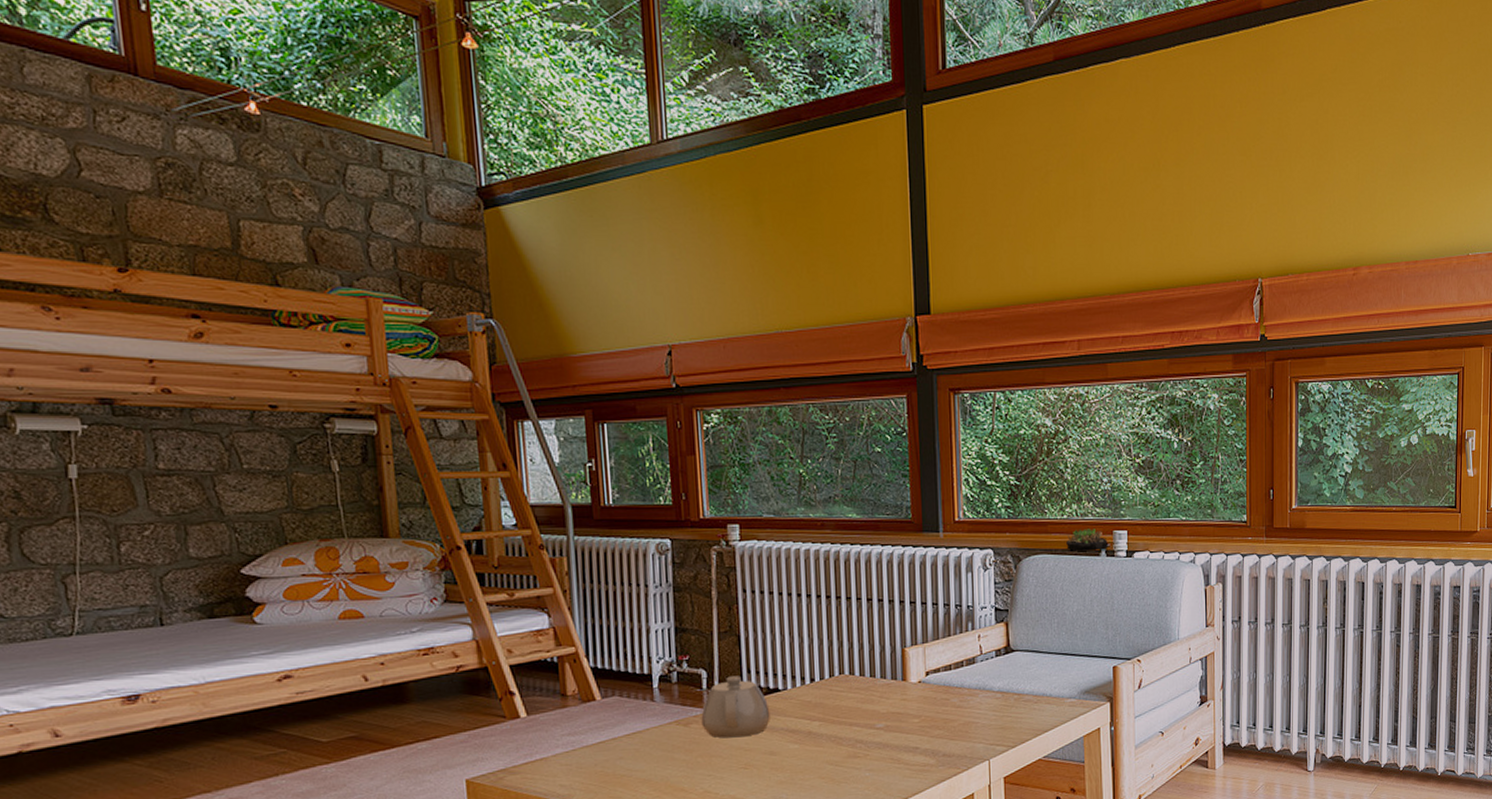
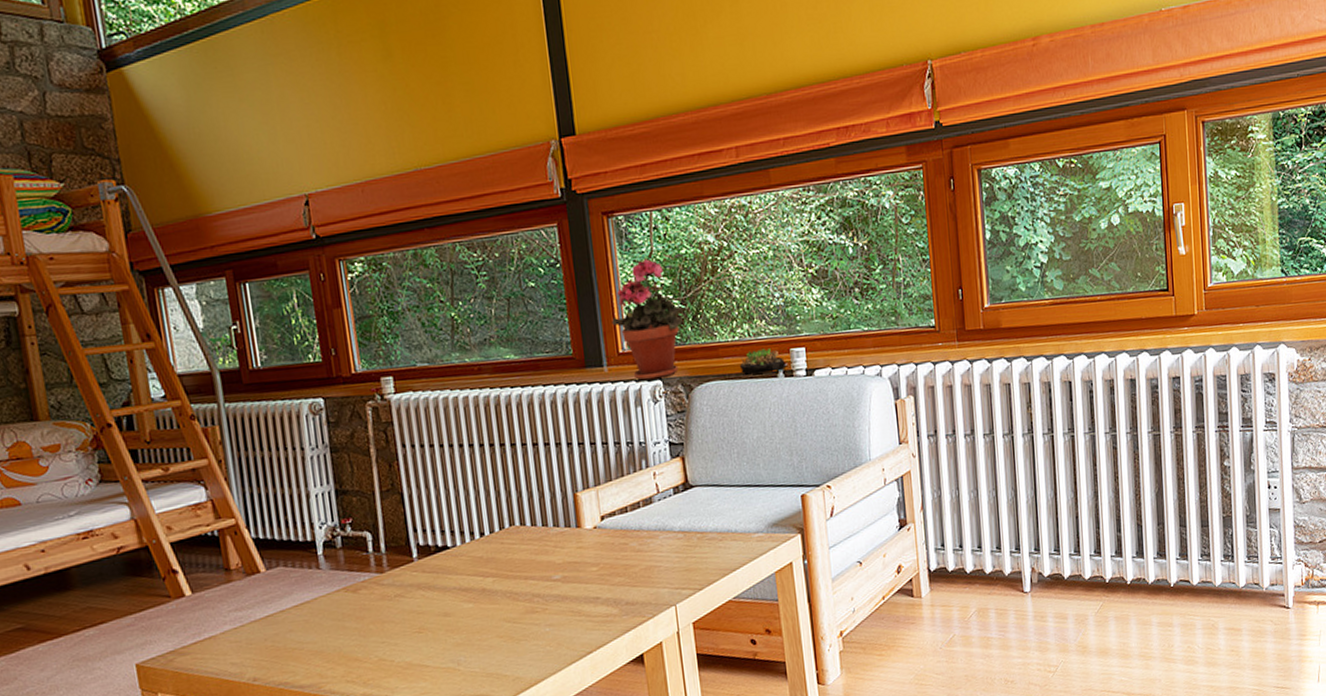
teapot: present [701,676,772,738] -> none [369,535,443,602]
potted plant: none [951,436,1017,549] -> present [612,259,683,381]

